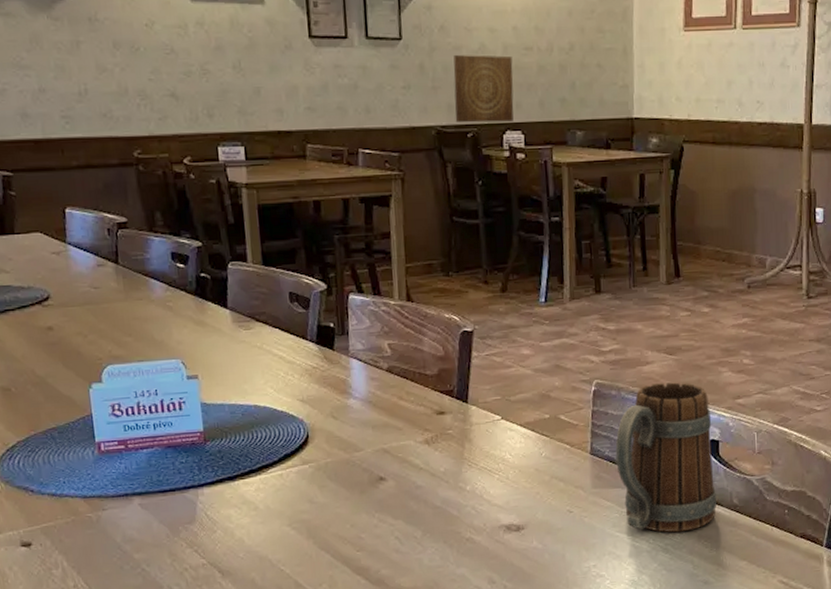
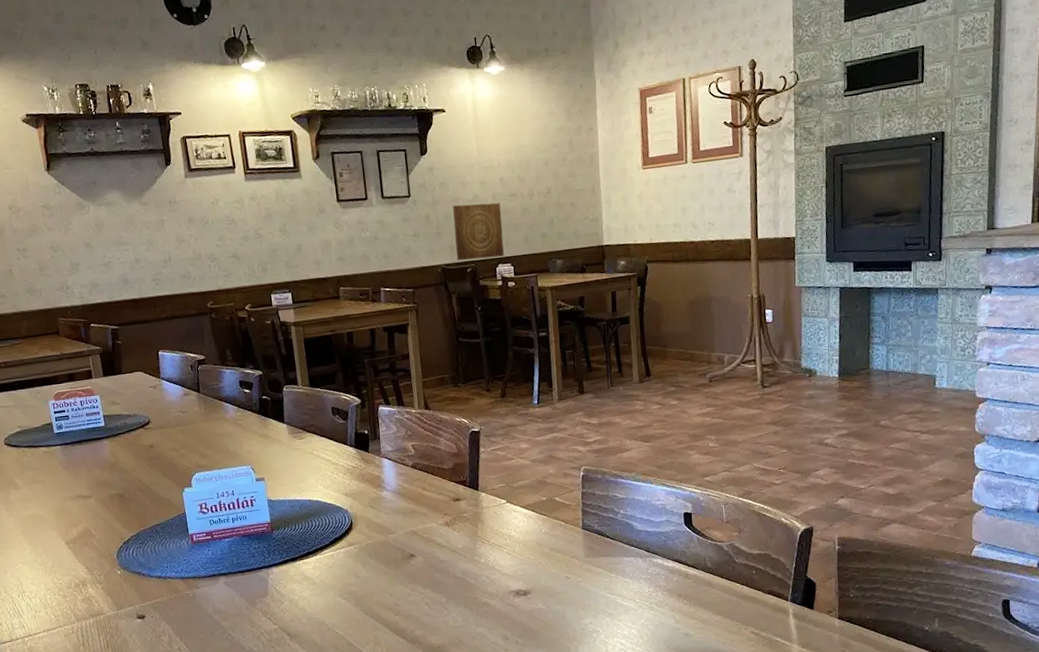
beer mug: present [615,382,716,533] -> none [603,465,693,593]

